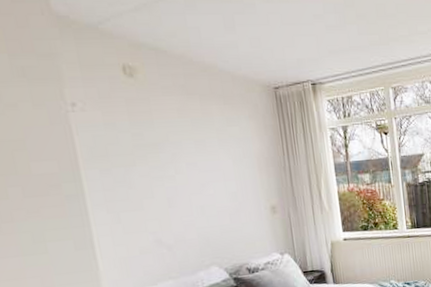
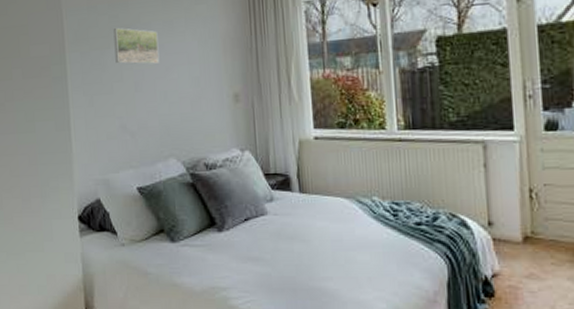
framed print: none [138,145,194,181] -> present [113,27,160,64]

